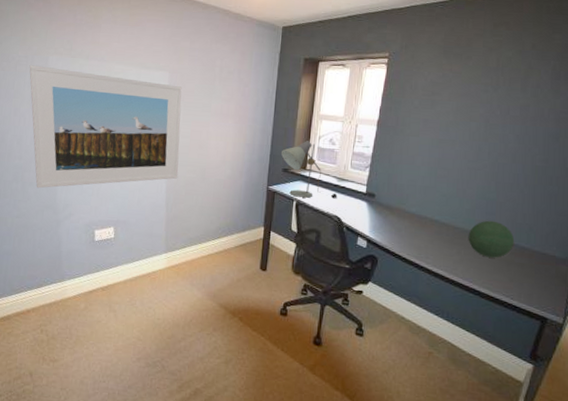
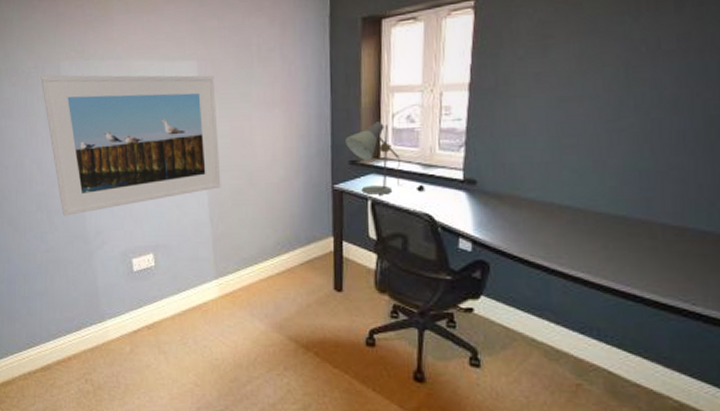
decorative orb: present [468,220,515,258] -> none [616,198,690,250]

